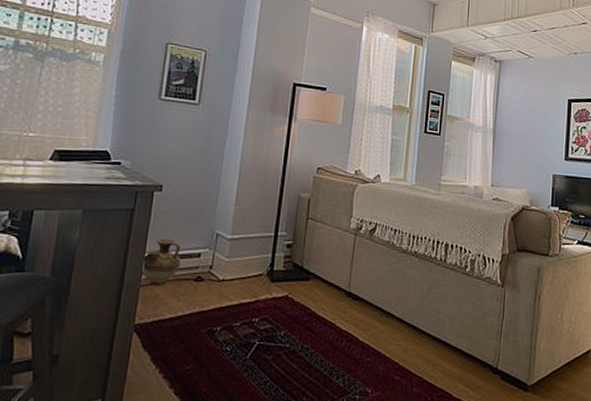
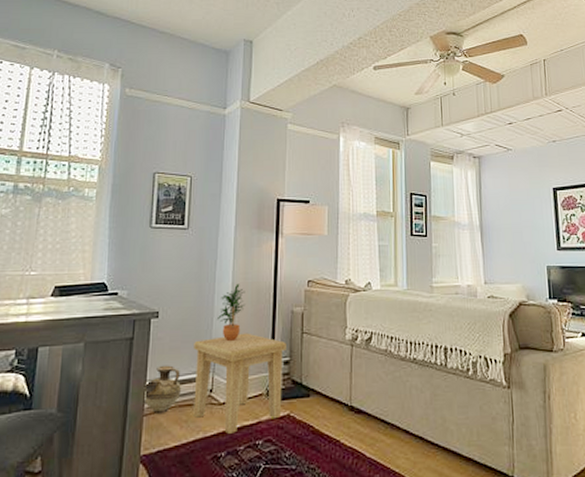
side table: none [191,213,291,310] -> present [193,333,286,434]
potted plant: none [221,164,253,220] -> present [216,283,245,341]

